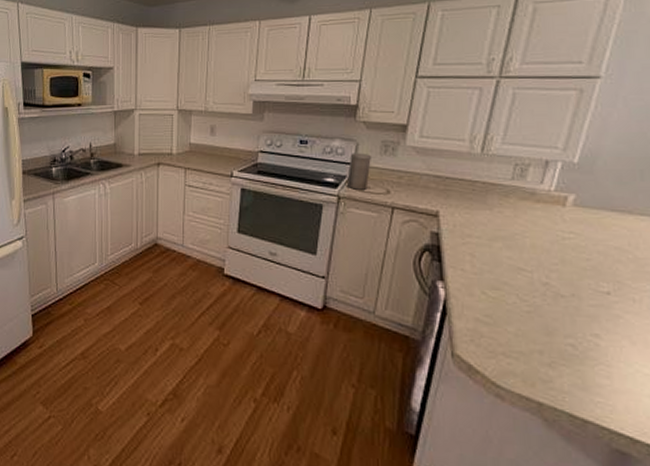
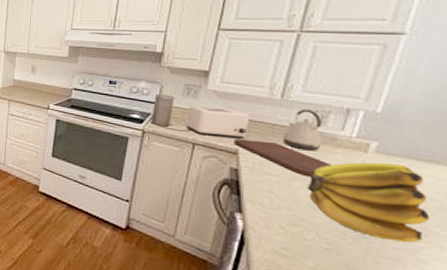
toaster: none [384,164,450,200] -> present [186,105,250,139]
cutting board: none [434,199,531,235] -> present [234,139,332,176]
kettle: none [482,163,523,208] -> present [282,109,323,151]
banana: none [507,216,623,298] -> present [307,162,430,244]

